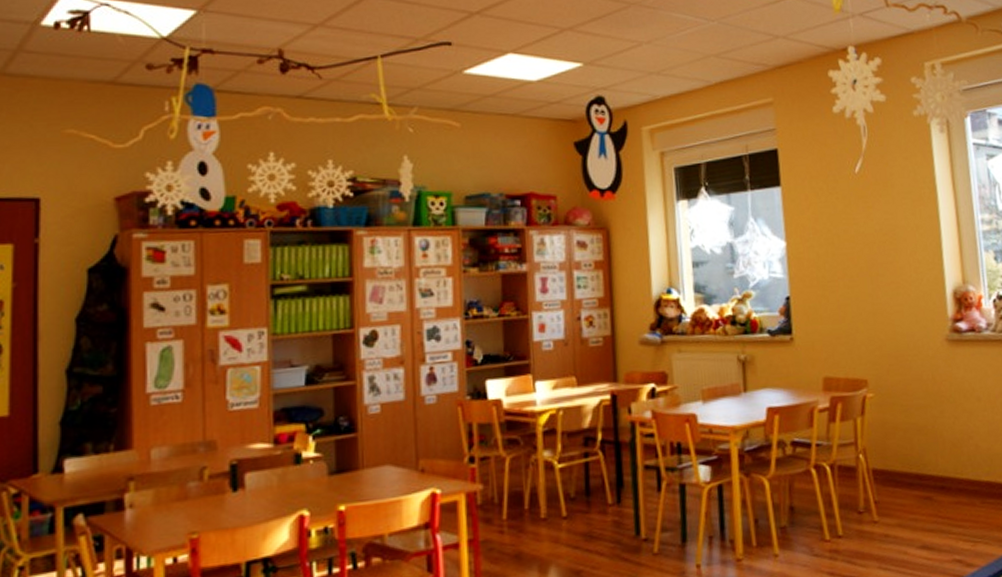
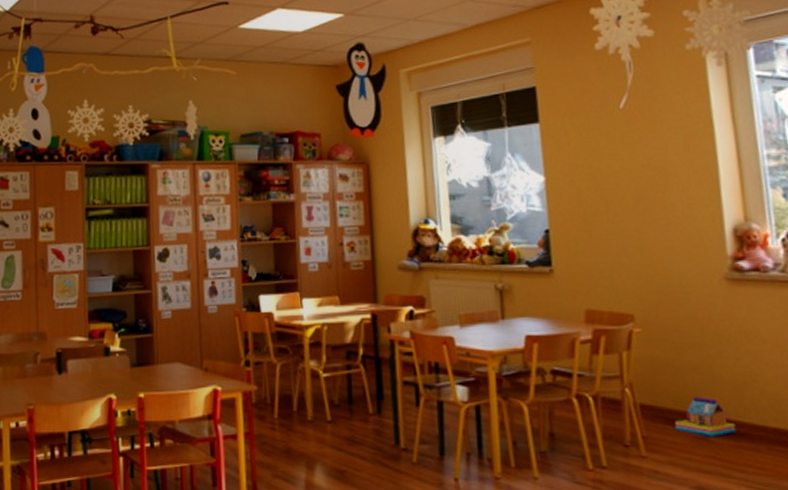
toy house: none [902,457,955,496] -> present [674,396,736,437]

